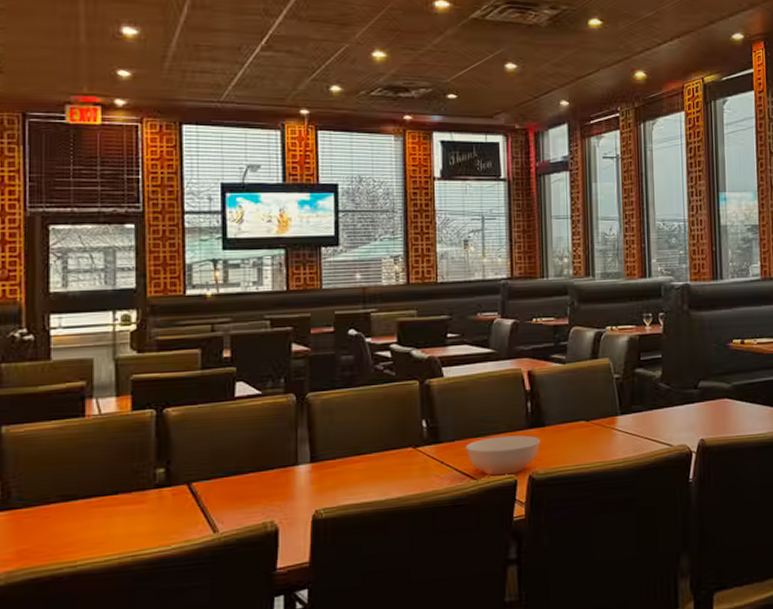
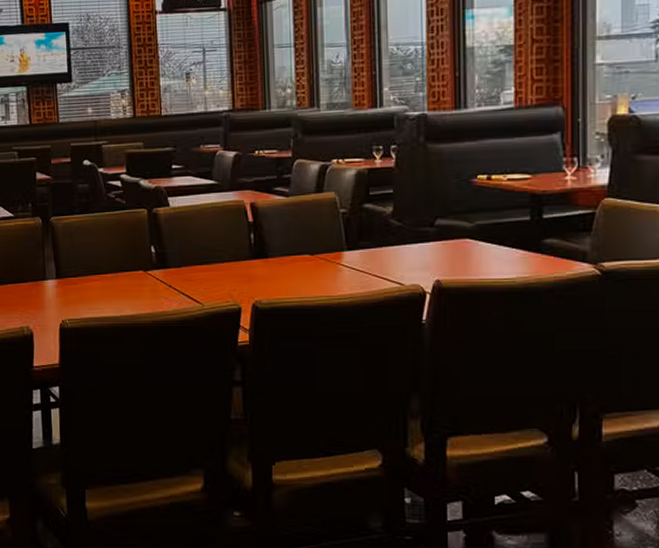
bowl: present [465,435,541,476] -> none [191,265,265,302]

